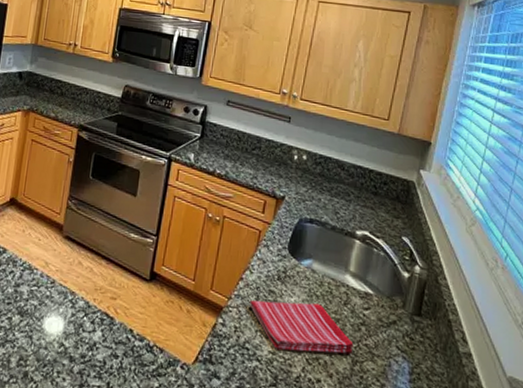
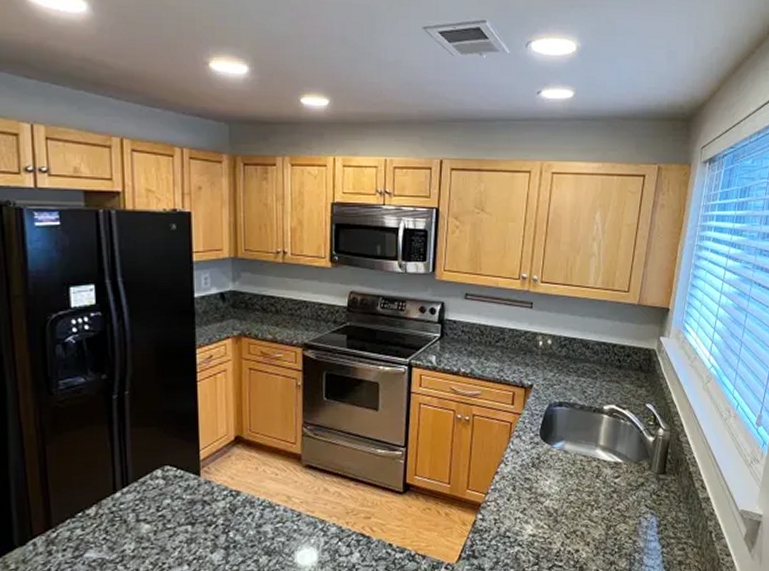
dish towel: present [249,300,354,355] -> none [506,482,607,532]

